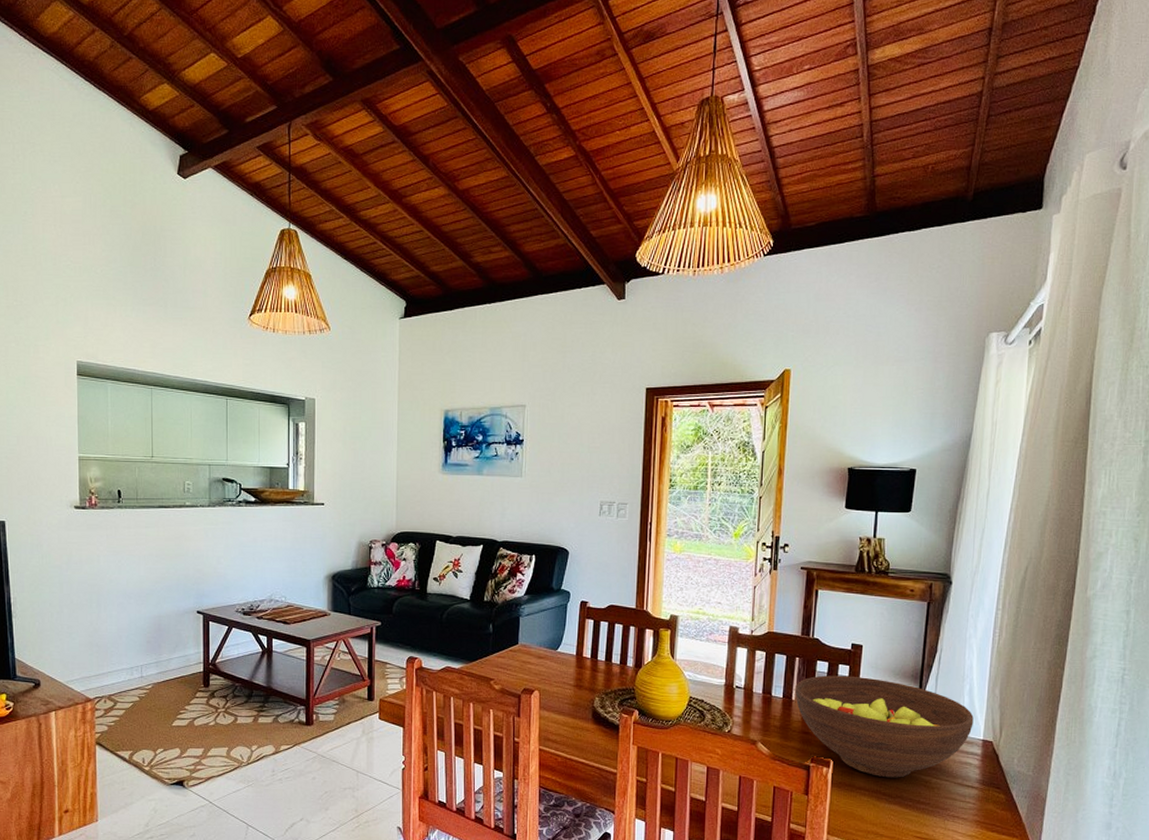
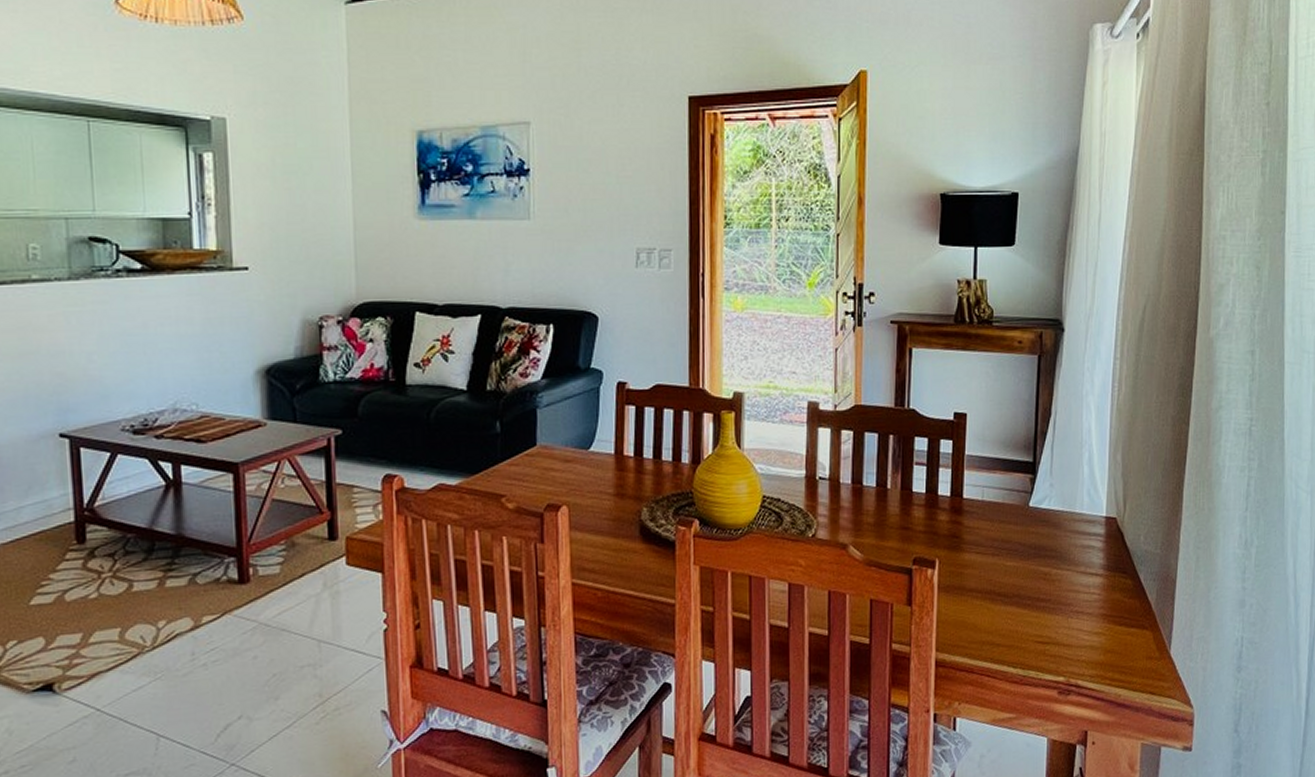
fruit bowl: present [795,675,974,778] -> none [890,452,1095,574]

